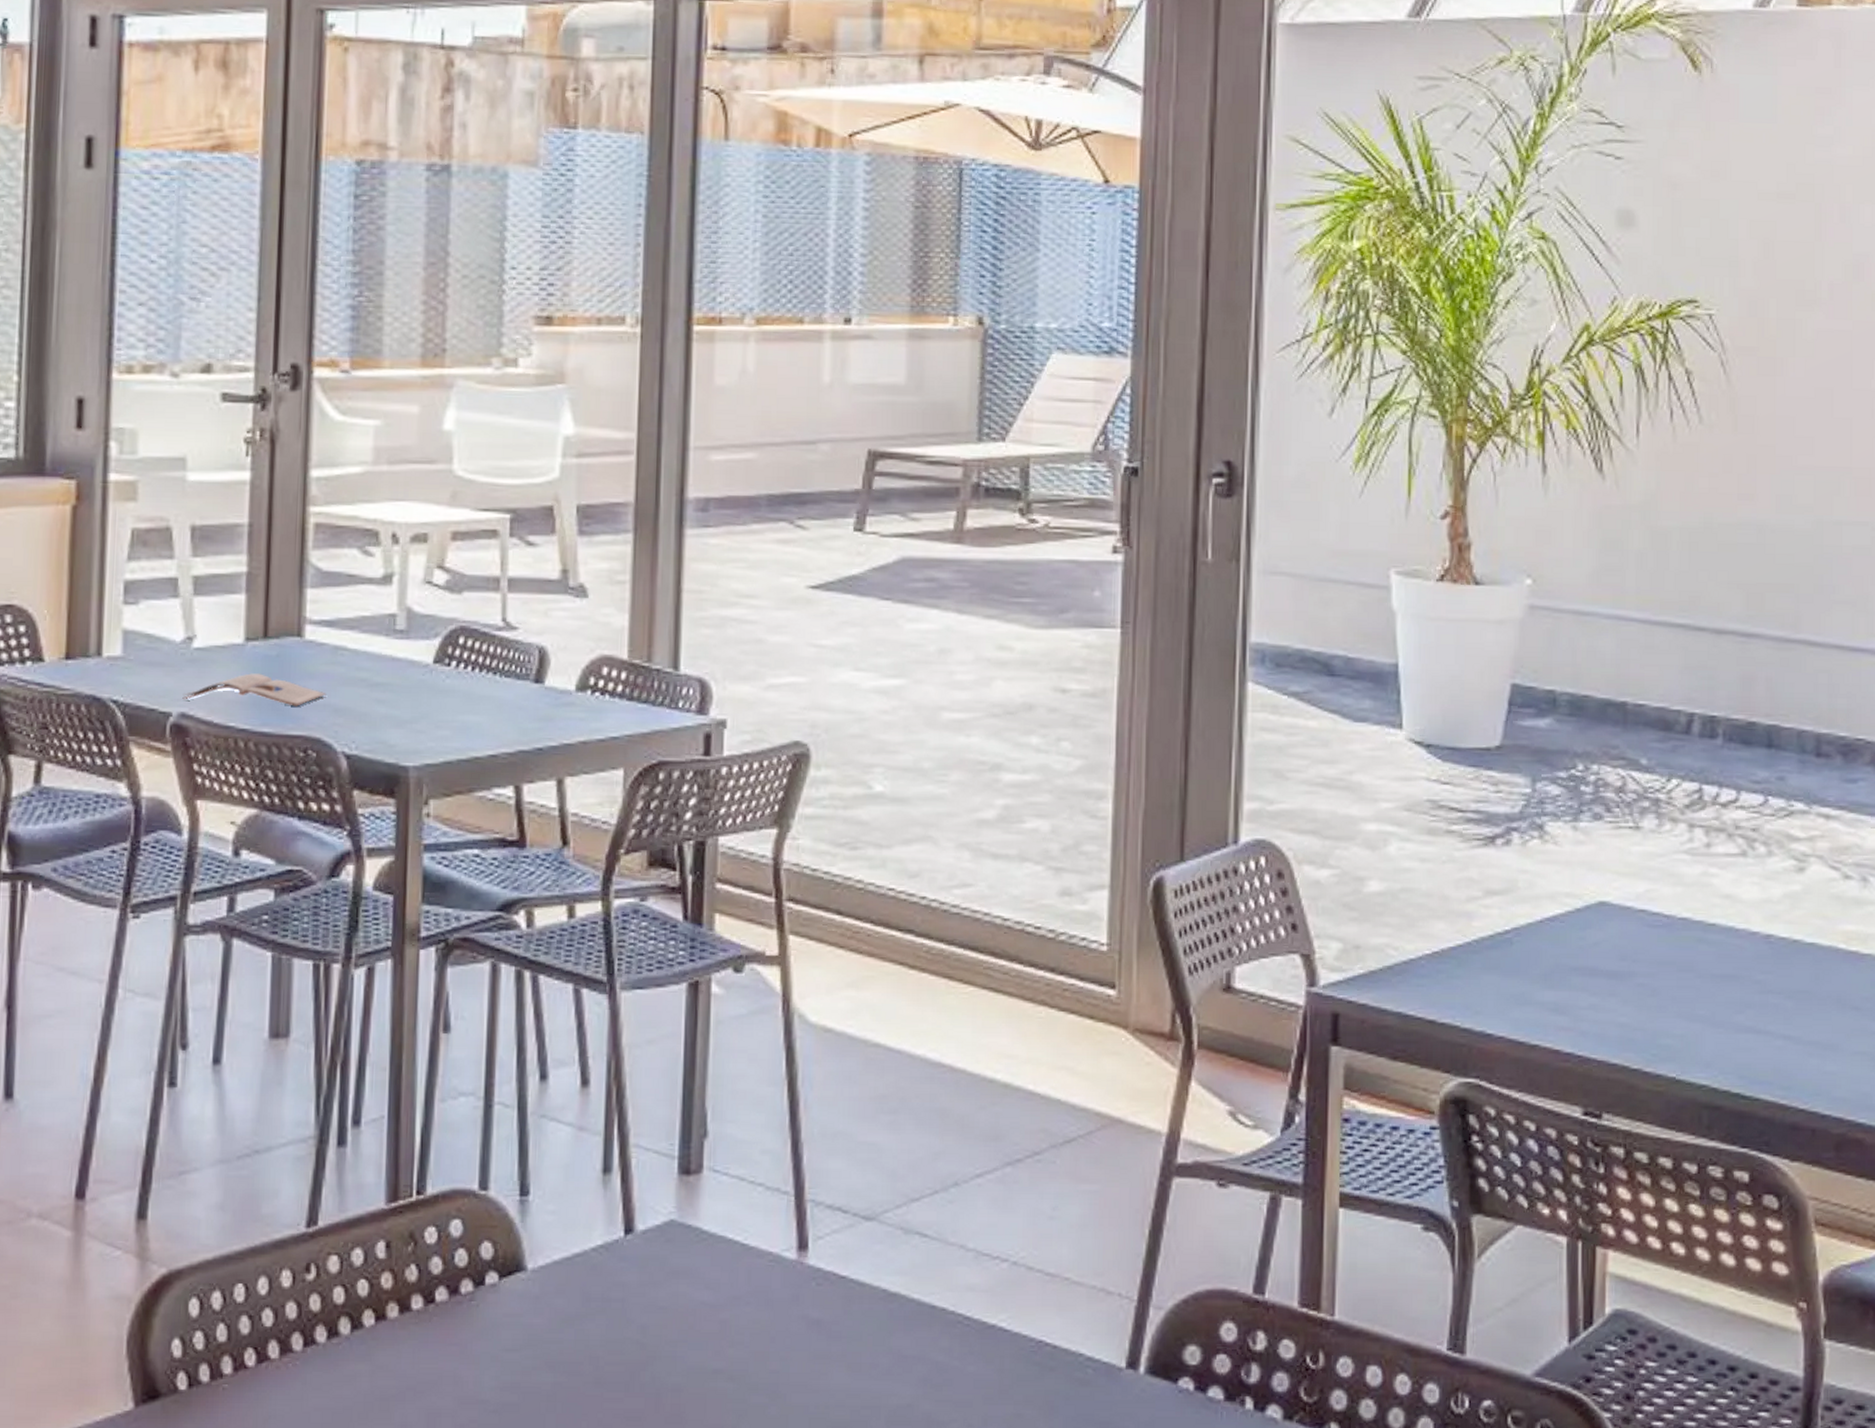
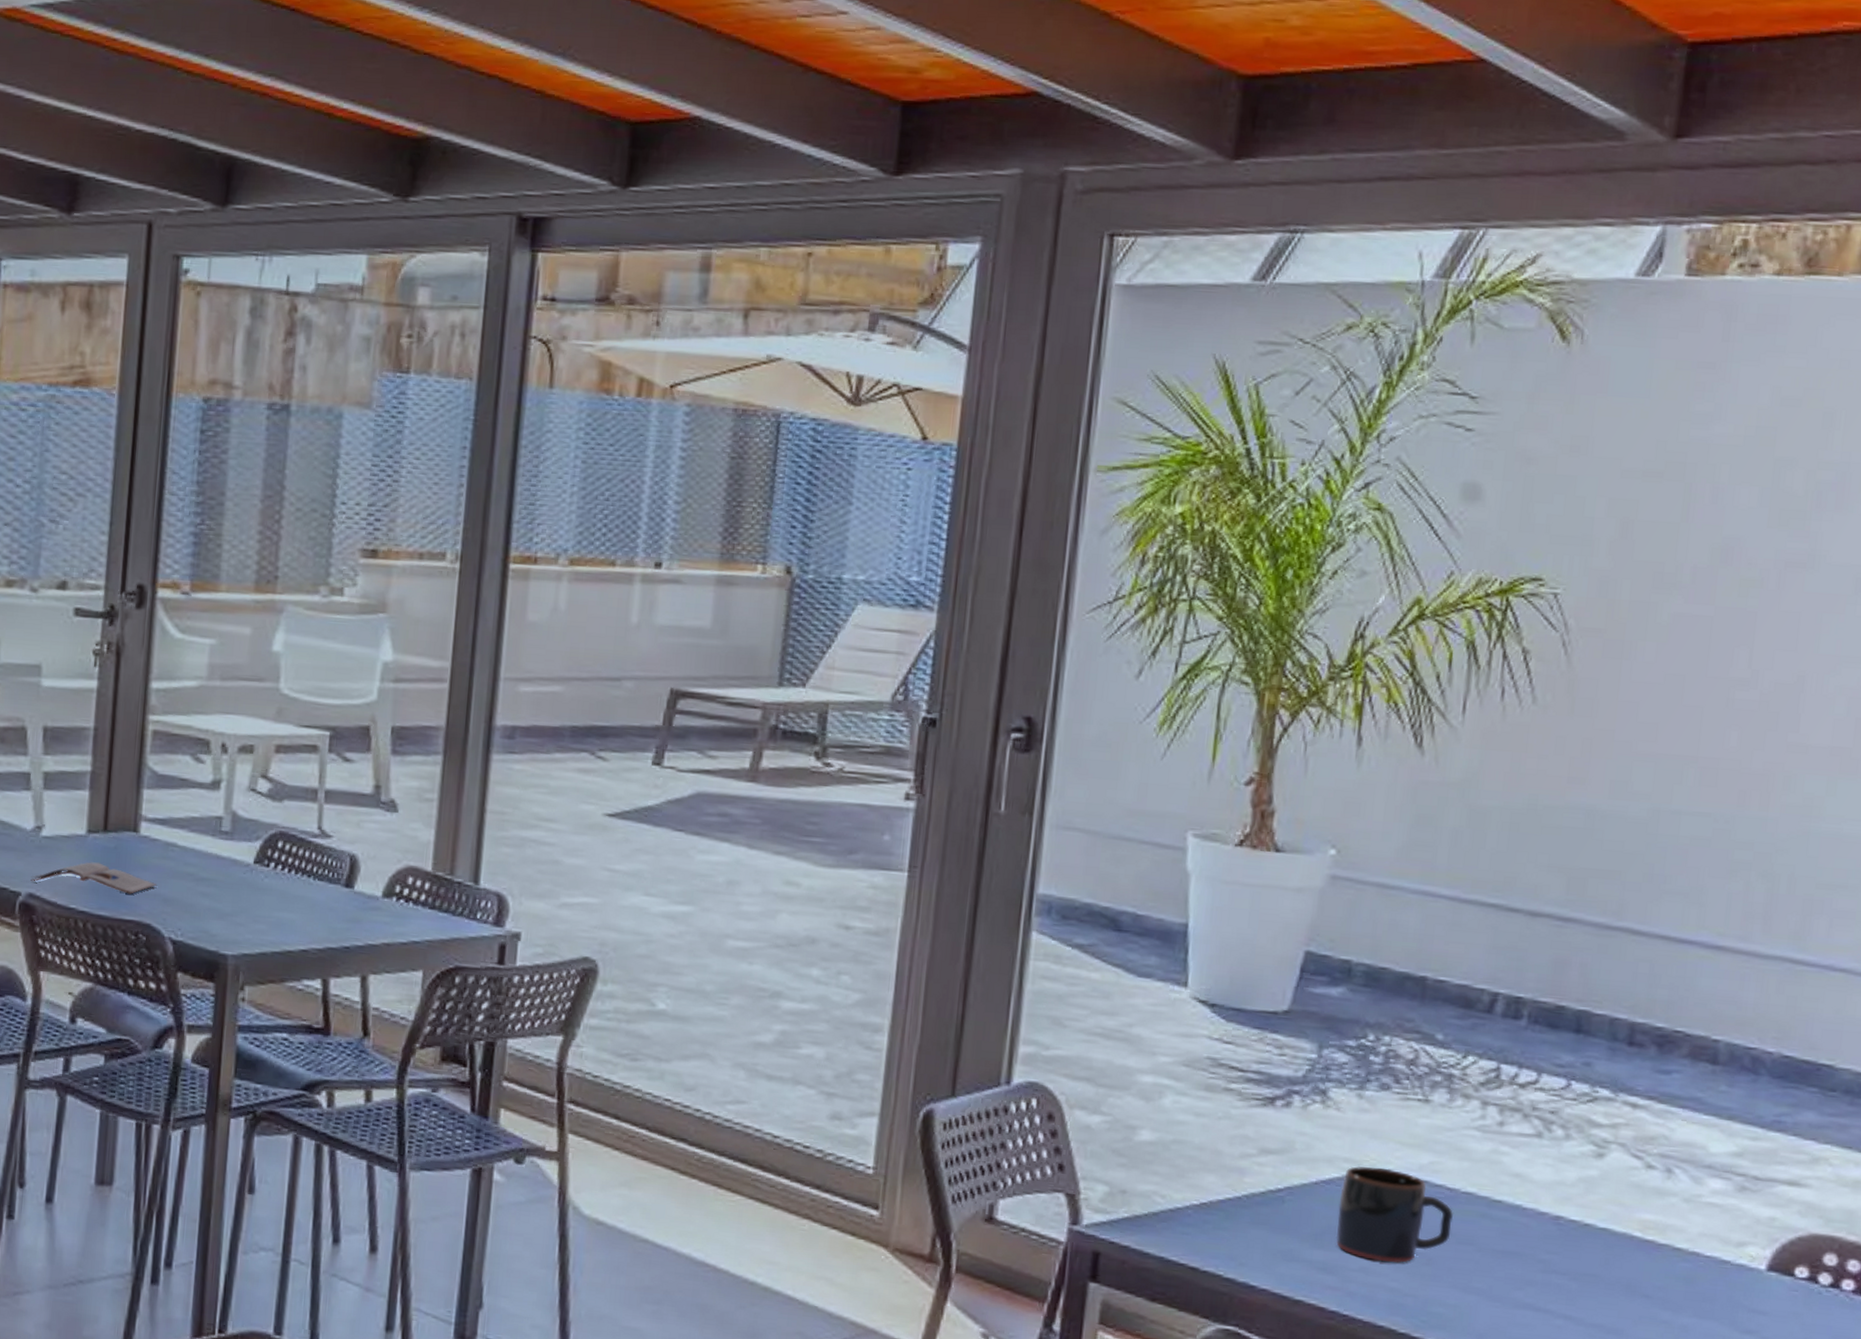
mug: none [1564,900,1672,996] -> present [1335,1166,1453,1263]

